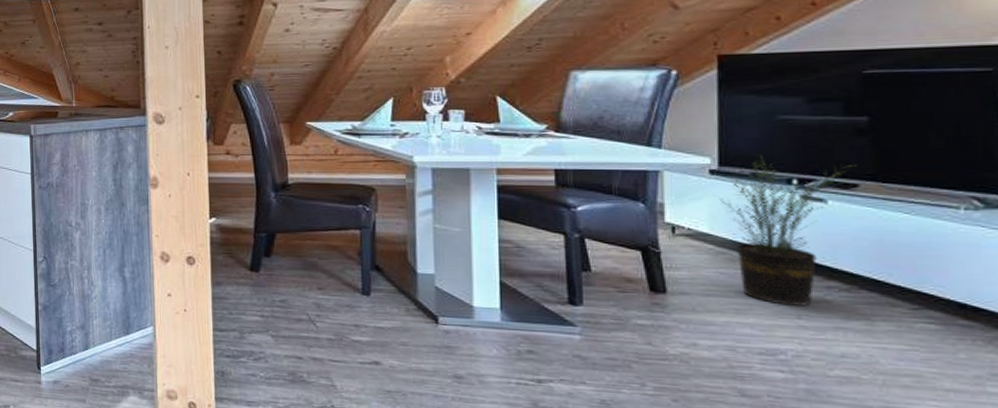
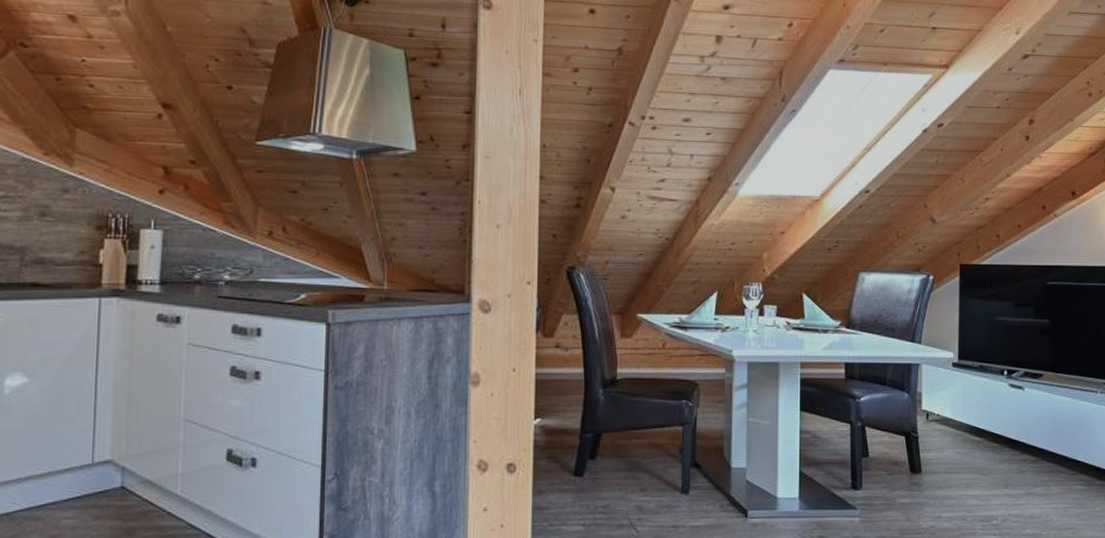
potted plant: present [719,155,856,306] -> none [958,350,1041,478]

